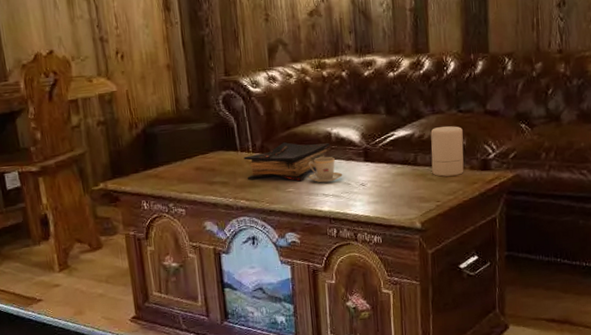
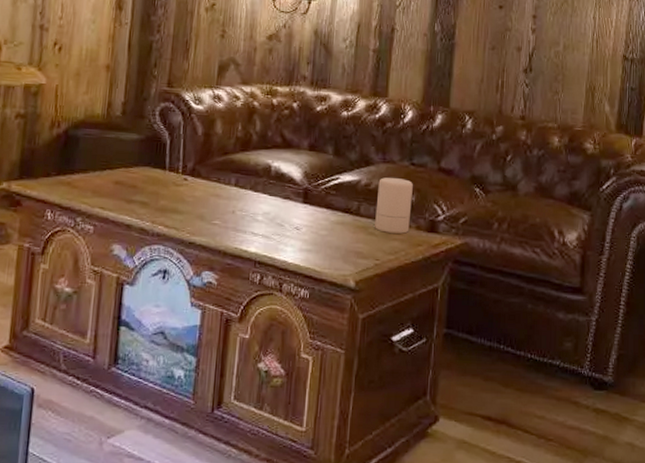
book: present [243,142,331,182] -> none [170,168,268,215]
teacup: present [307,156,343,183] -> none [239,190,277,221]

